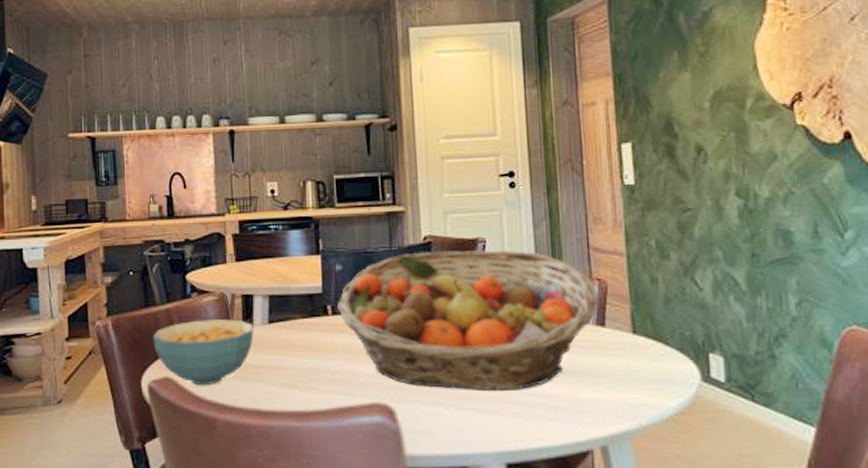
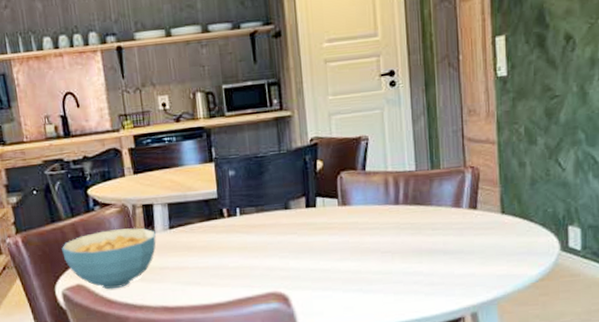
fruit basket: present [337,249,599,390] -> none [232,145,472,275]

